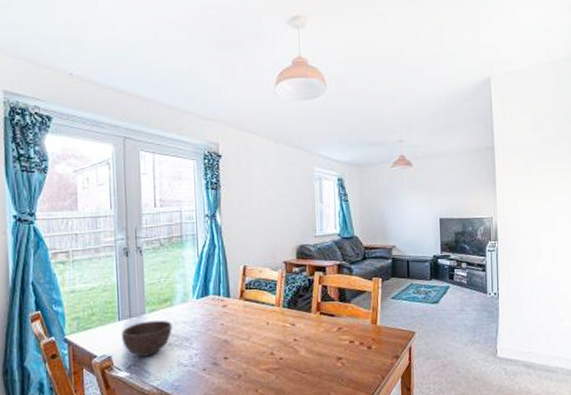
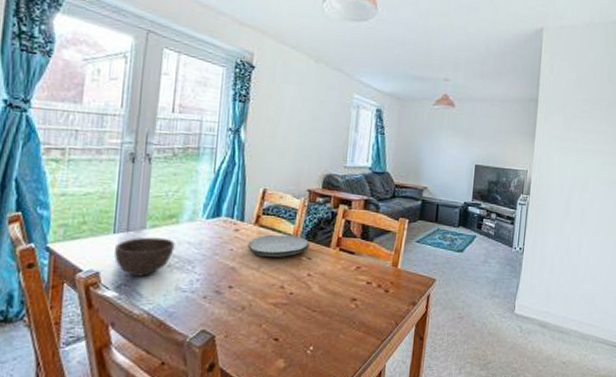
plate: none [236,305,292,327] -> present [247,234,310,257]

